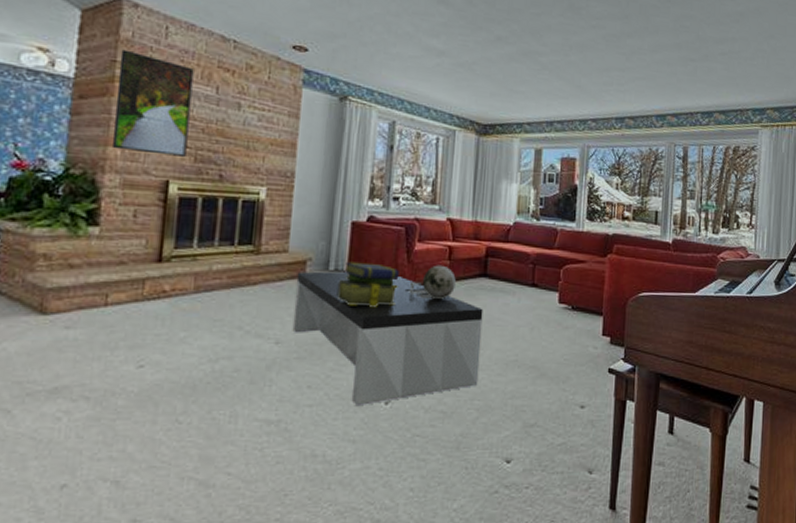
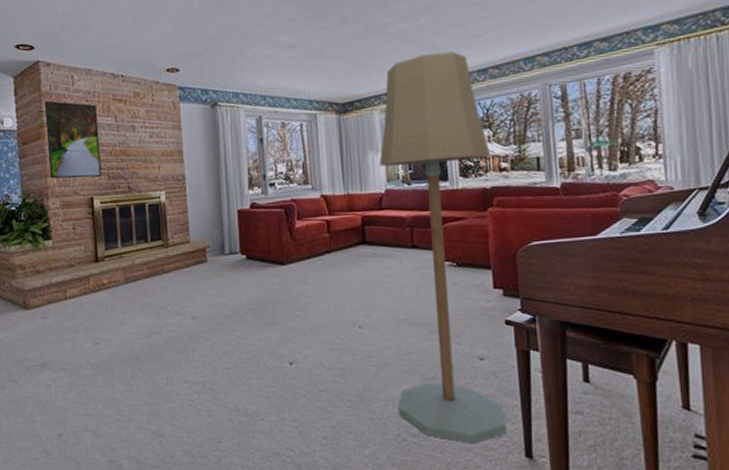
coffee table: present [292,271,483,407] -> none [200,252,373,368]
stack of books: present [336,261,399,307] -> none [234,244,286,282]
decorative sphere: present [422,265,456,300] -> none [306,238,338,270]
floor lamp: none [495,91,617,495] -> present [379,51,506,443]

